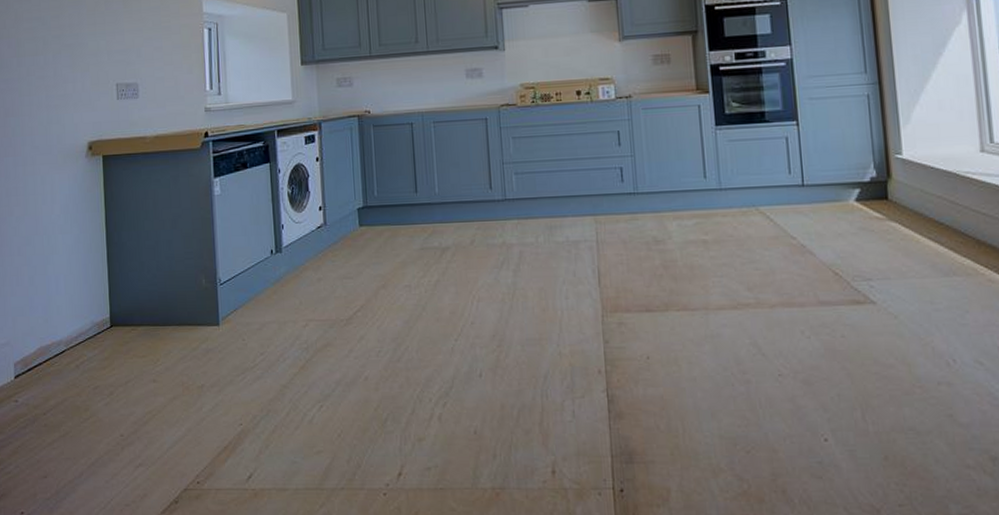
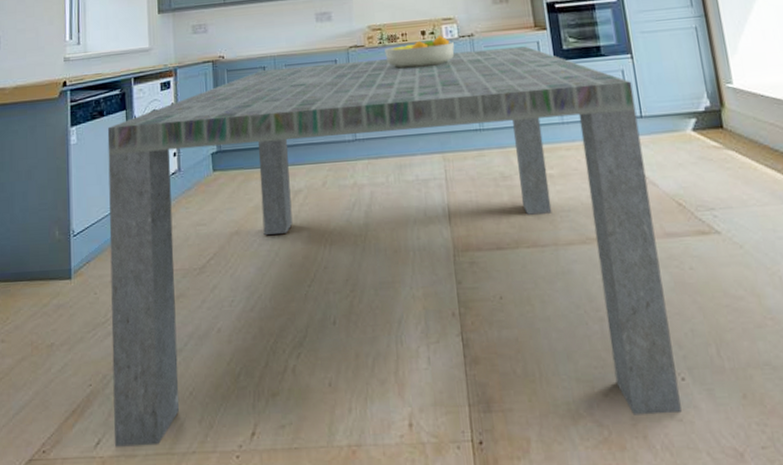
dining table: none [251,109,822,481] -> present [107,46,682,447]
fruit bowl: none [537,96,612,129] -> present [385,35,455,69]

